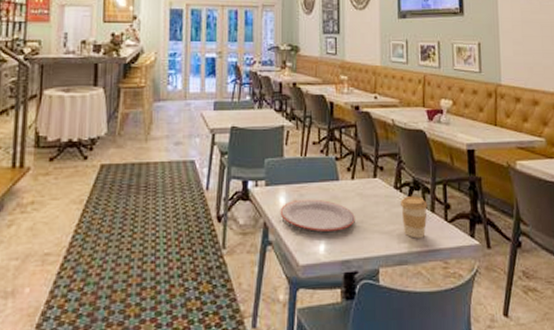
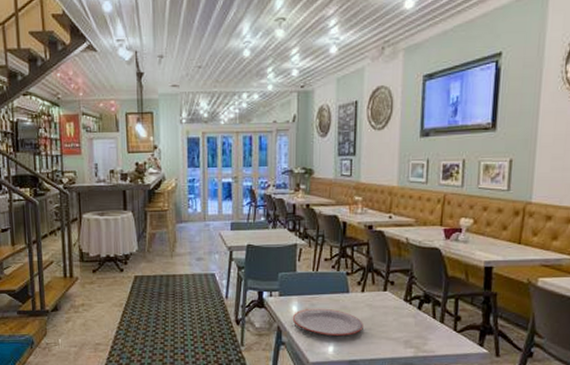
coffee cup: present [401,196,427,239] -> none [410,308,437,345]

